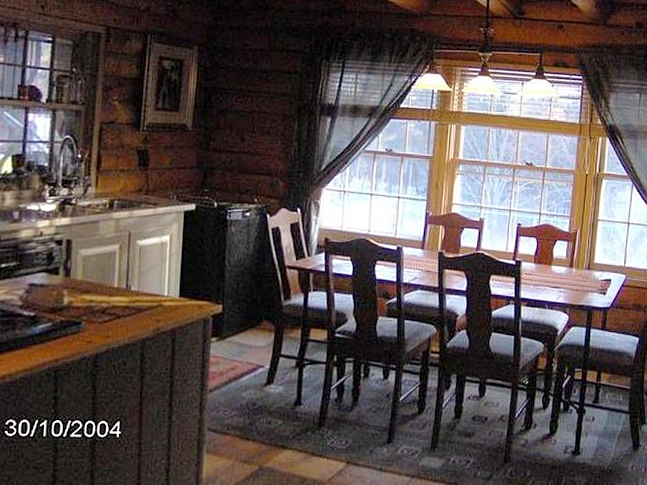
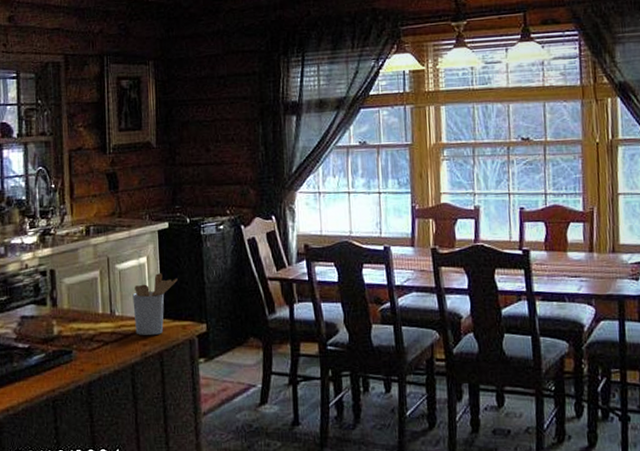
utensil holder: none [150,253,199,312] -> present [132,273,178,335]

